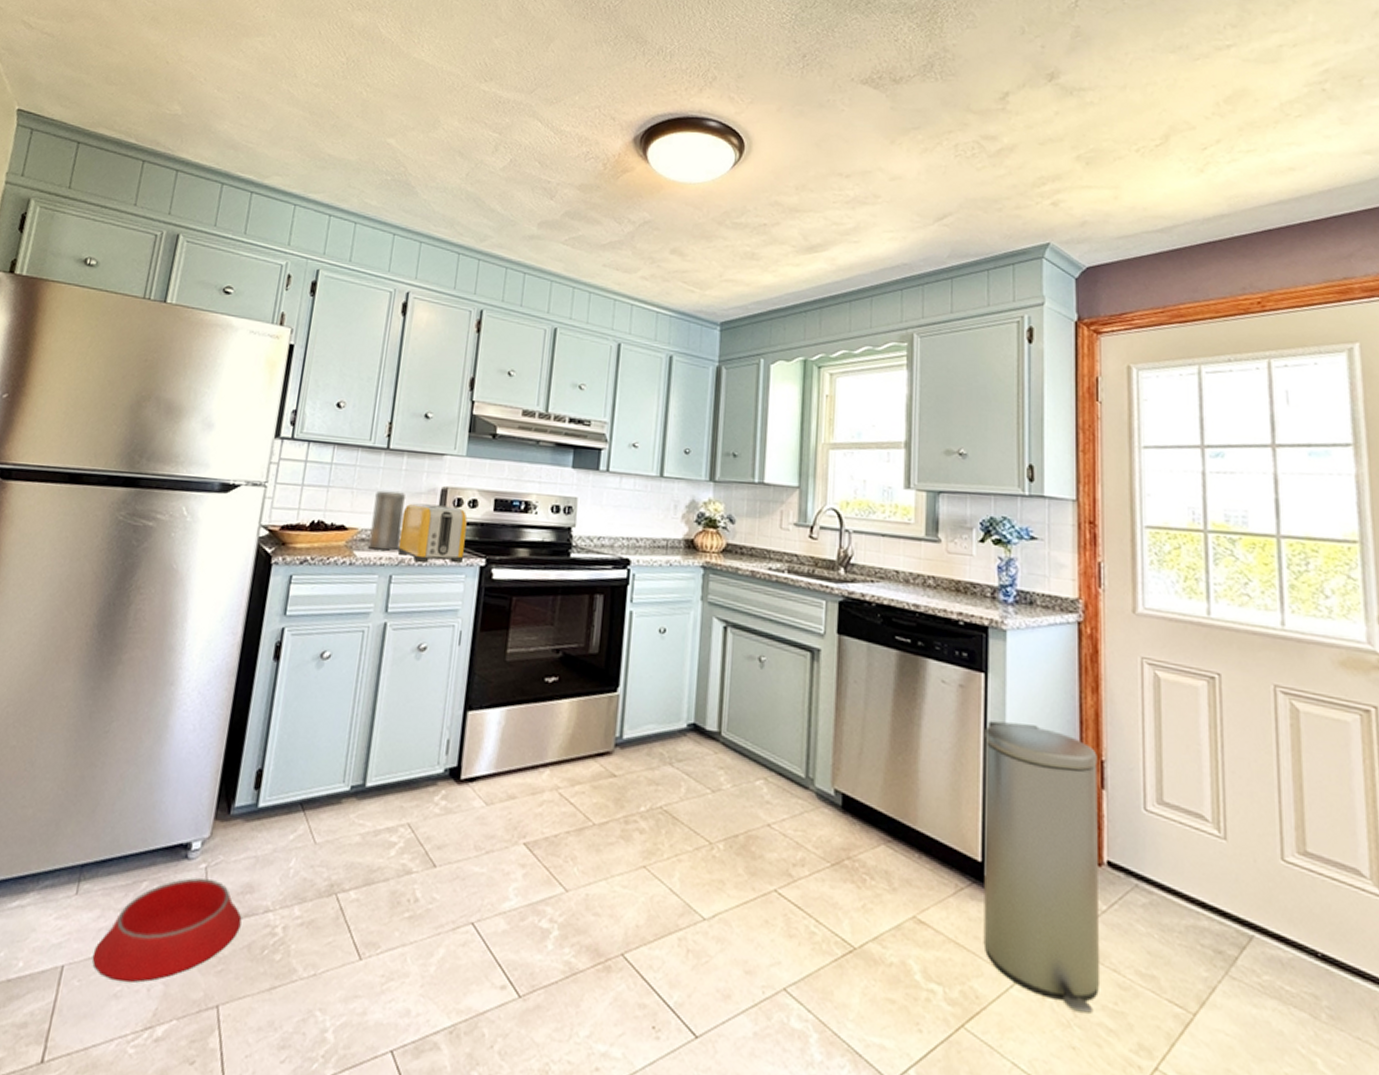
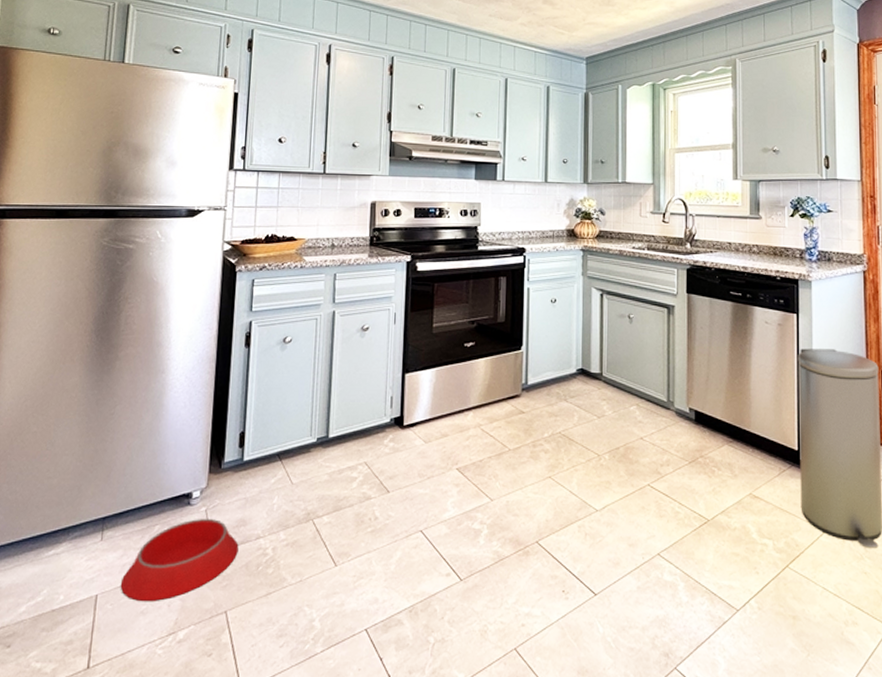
canister: present [368,490,406,551] -> none [315,207,343,254]
toaster: present [397,503,468,564] -> none [339,215,394,263]

